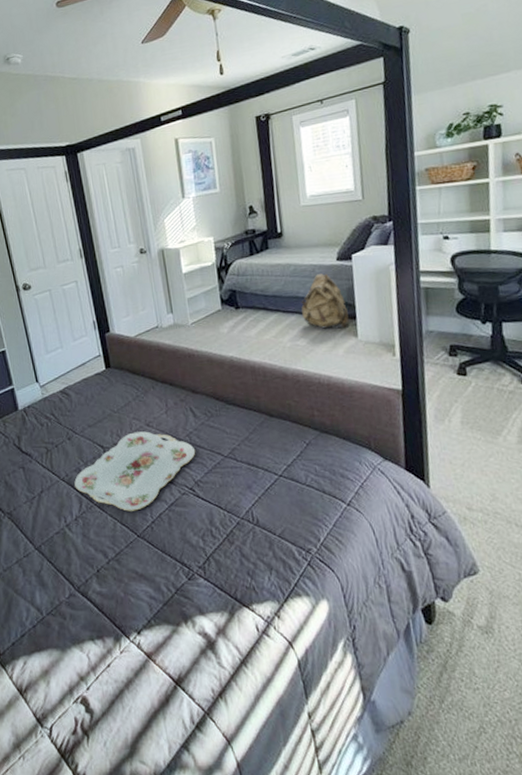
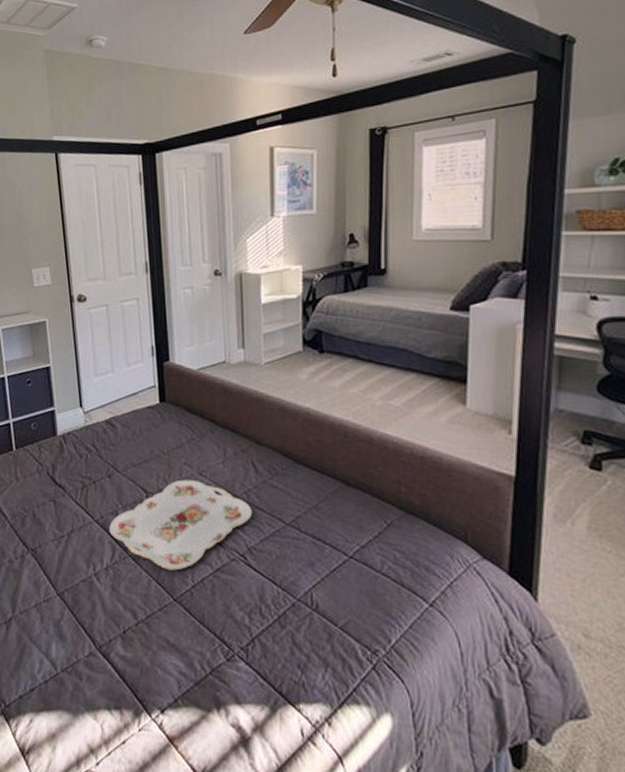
backpack: present [301,273,349,329] -> none [400,324,457,392]

